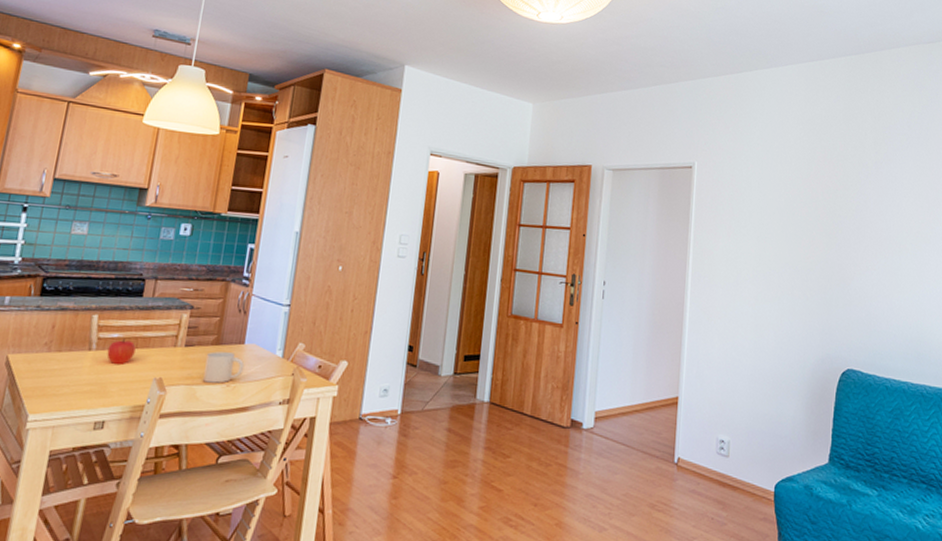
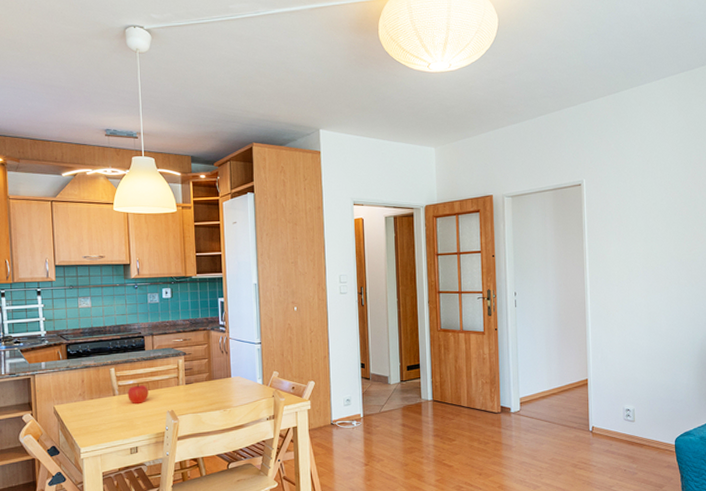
mug: present [203,351,245,384] -> none [203,385,235,410]

